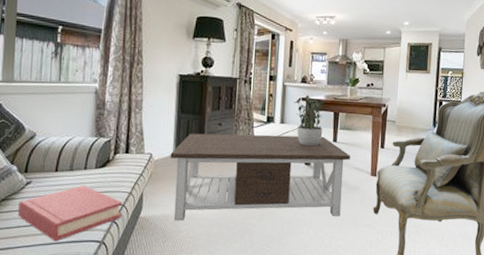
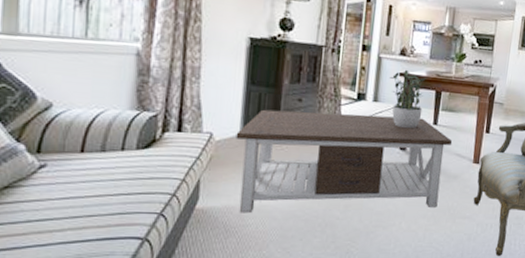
hardback book: present [18,185,123,242] -> none [28,169,173,239]

